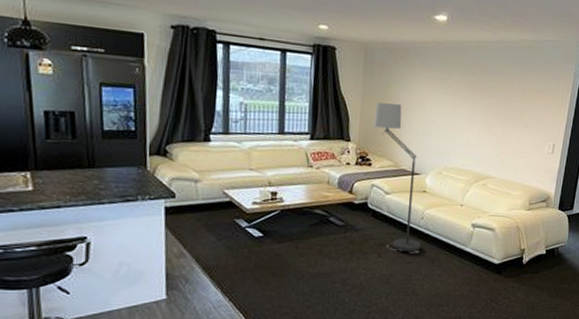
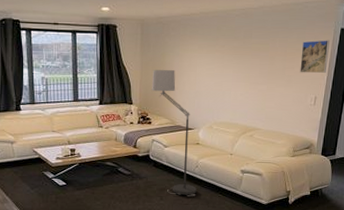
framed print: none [538,82,569,119] -> present [300,40,330,74]

